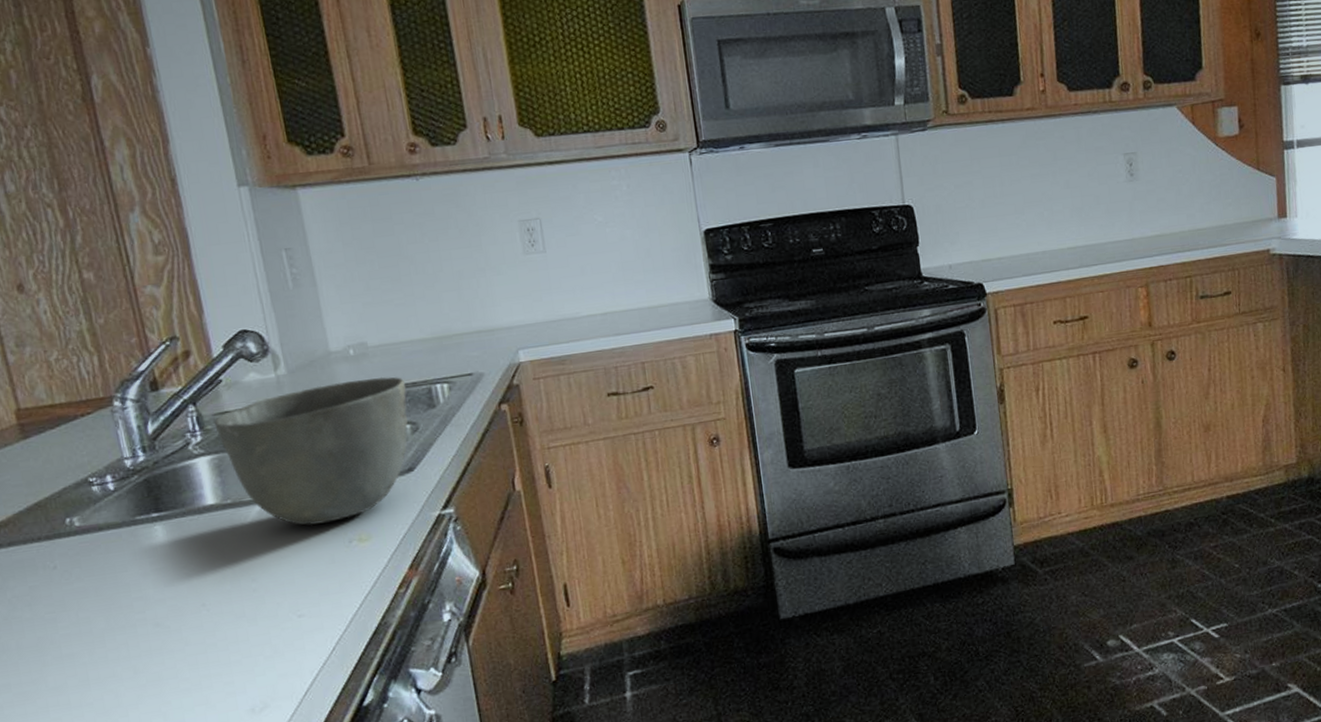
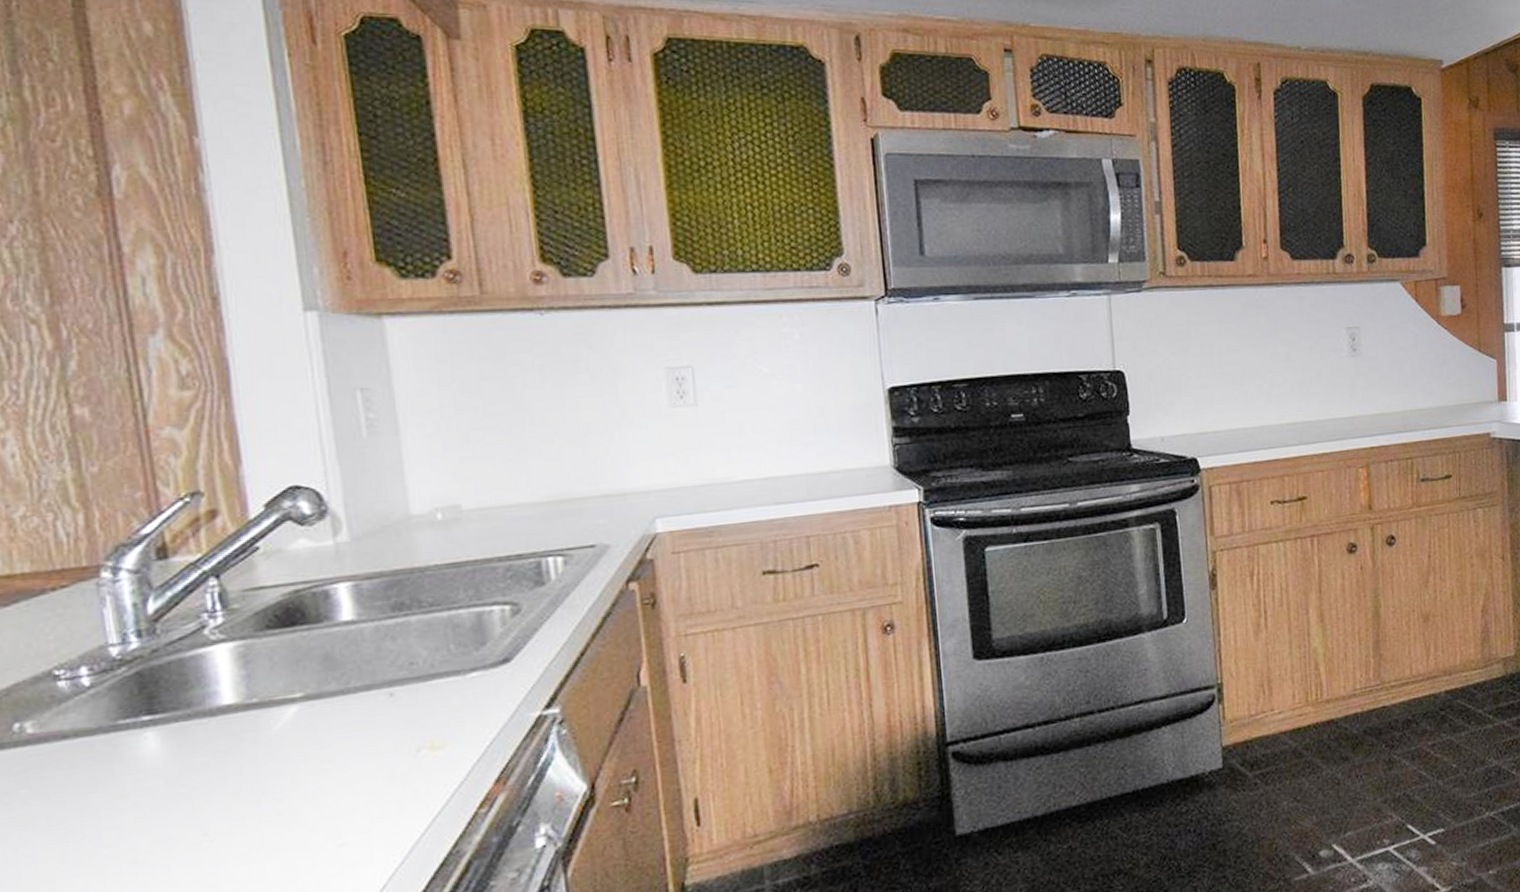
bowl: present [214,376,408,526] -> none [243,547,509,730]

